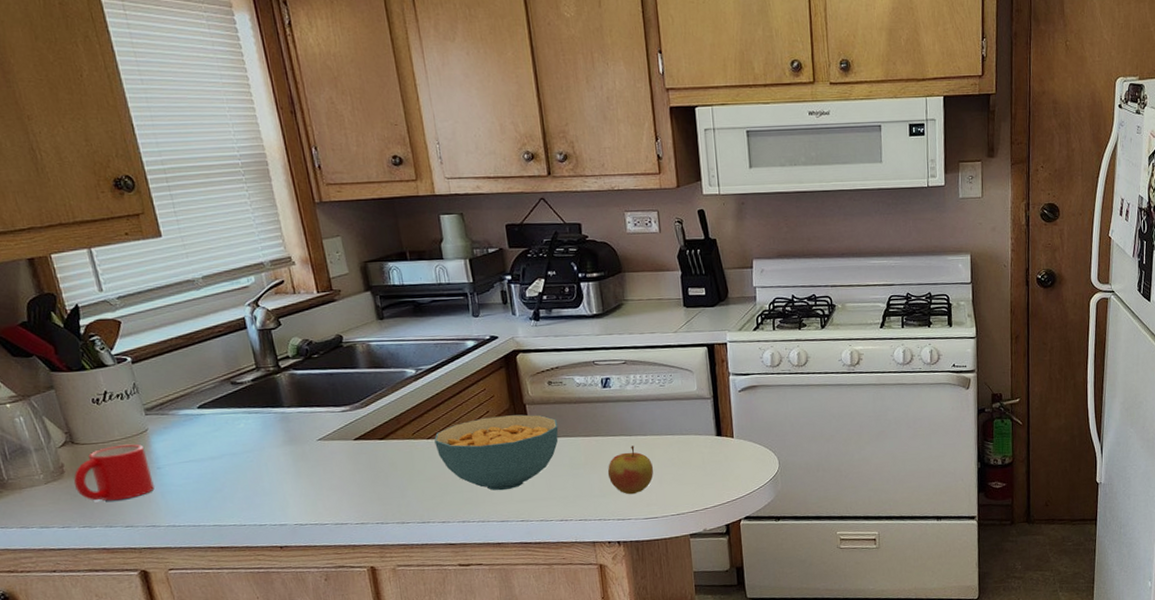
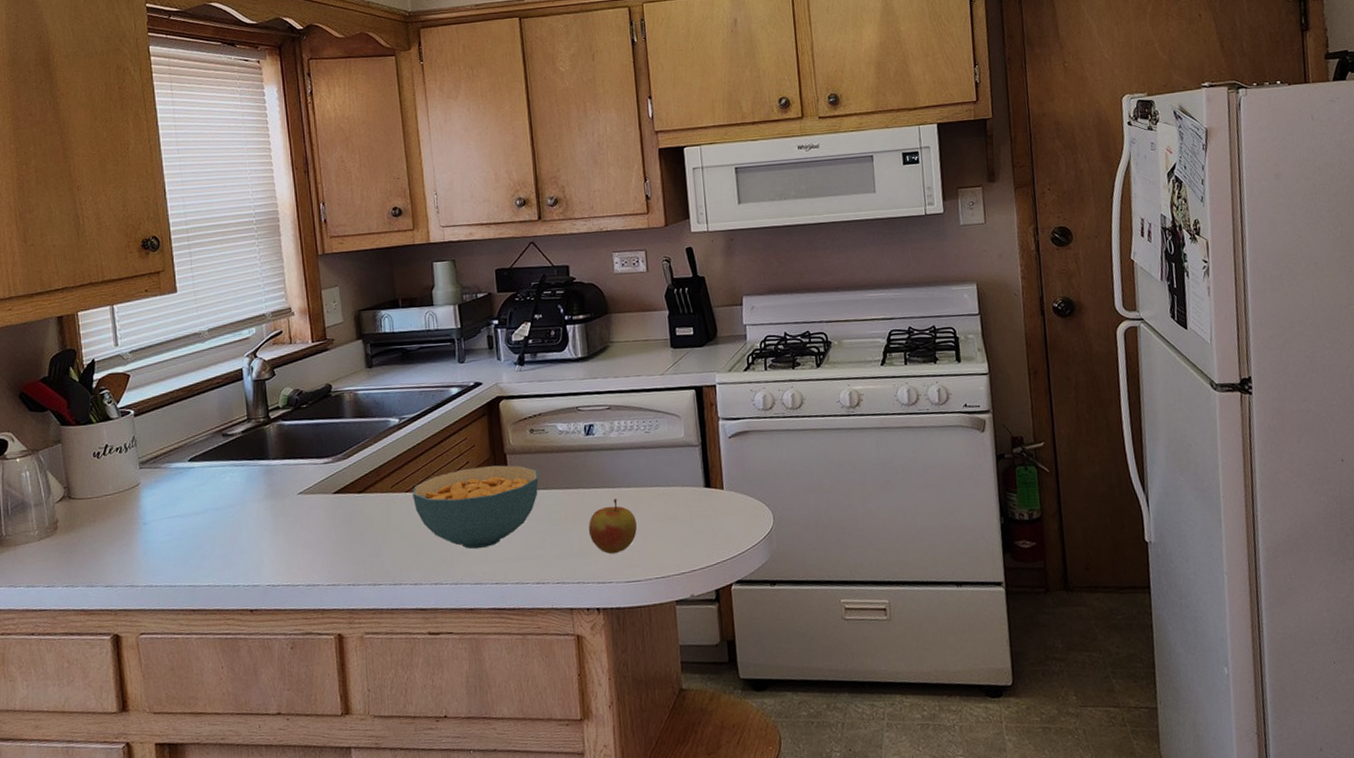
mug: present [73,444,155,501] -> none [64,498,138,559]

